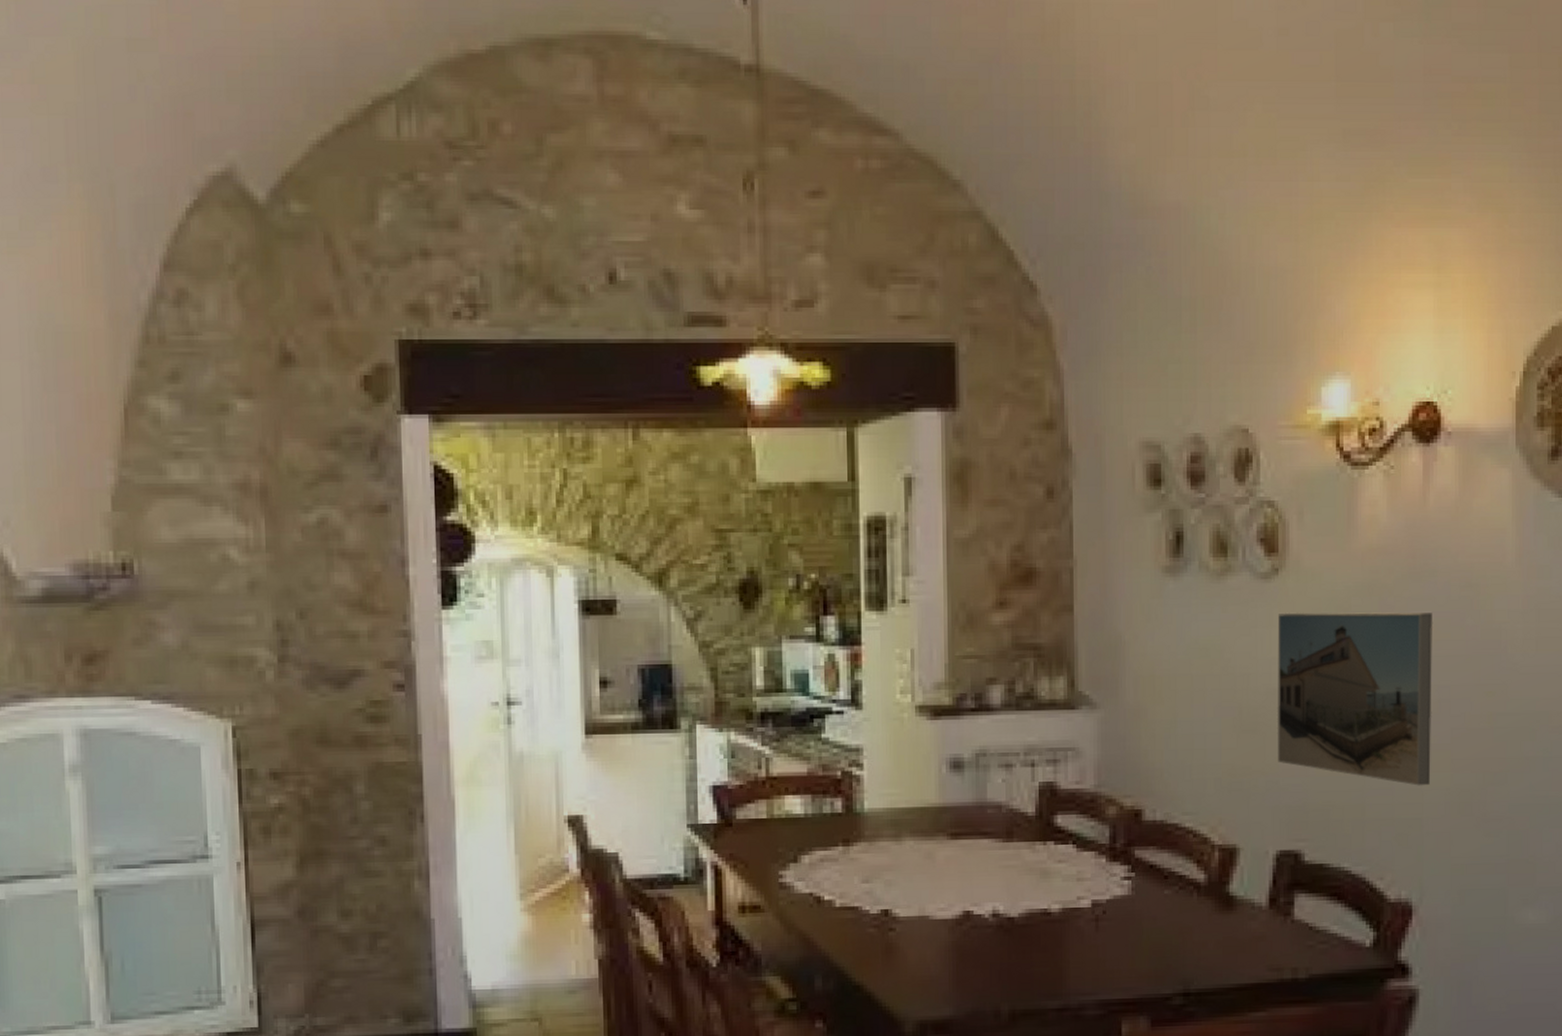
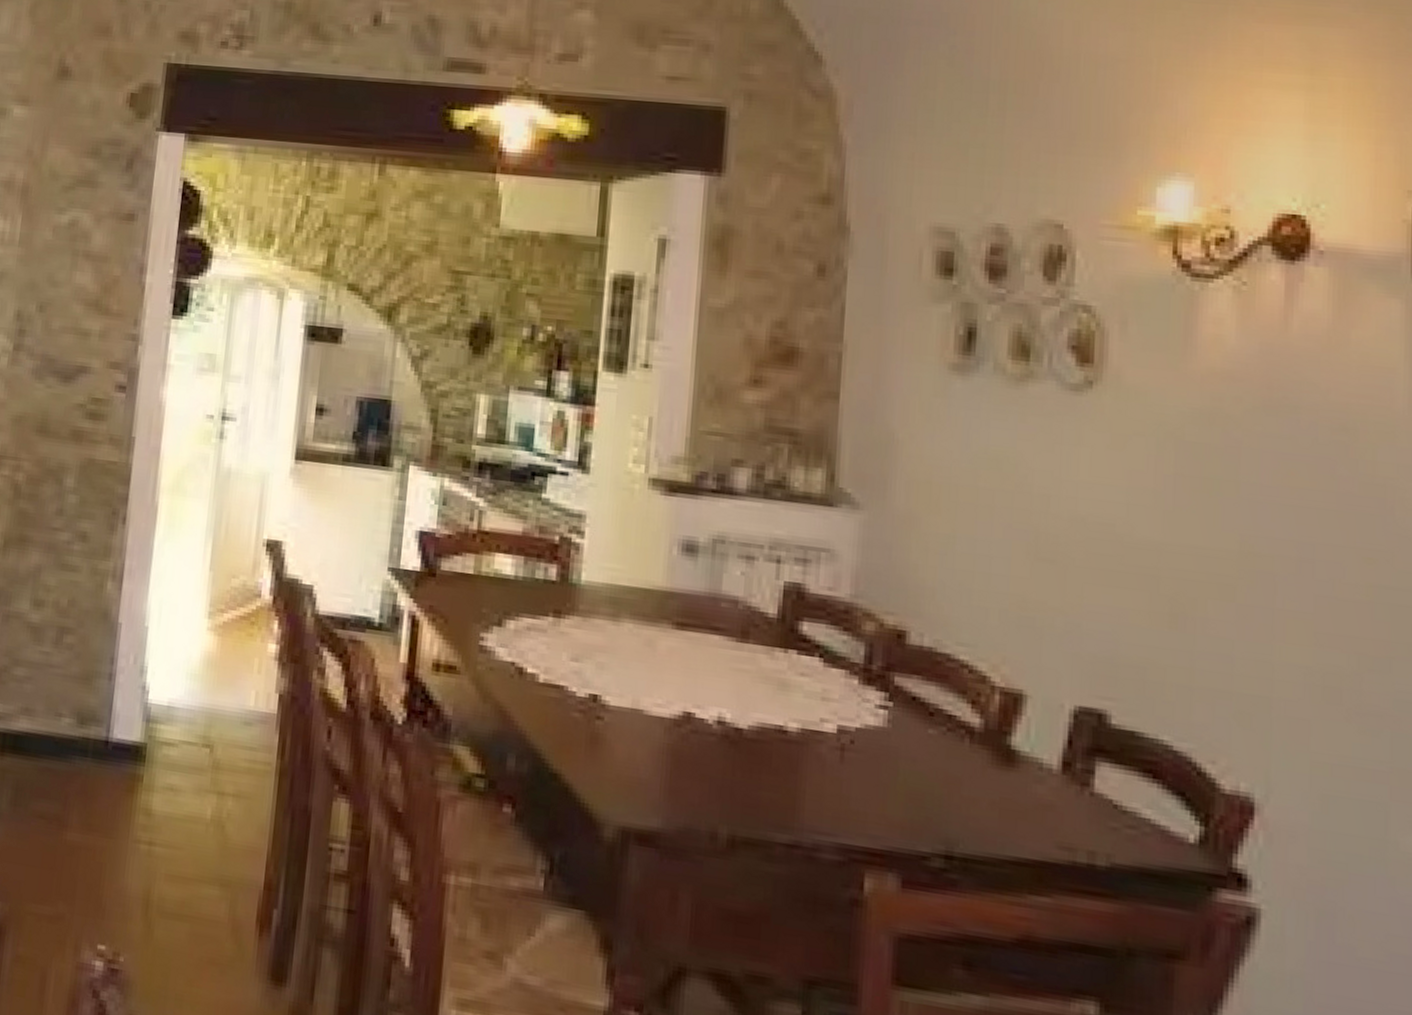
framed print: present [1277,612,1434,786] -> none [1081,432,1294,659]

